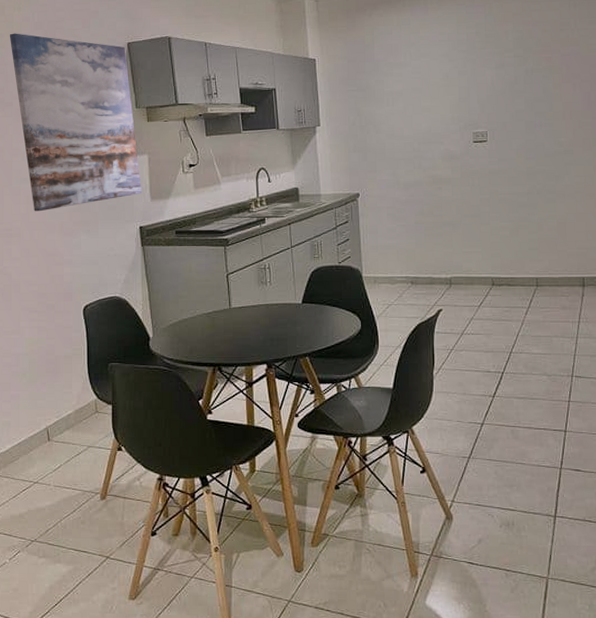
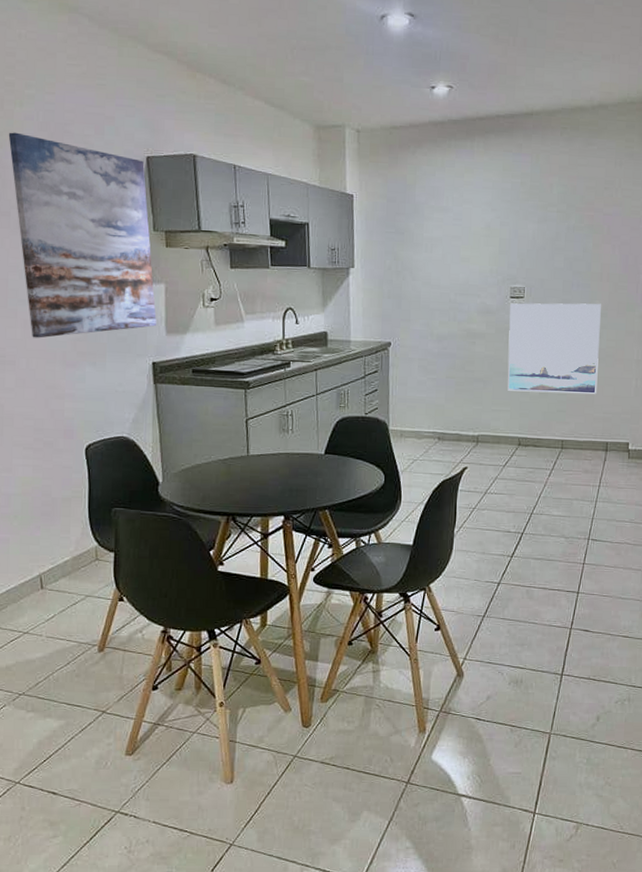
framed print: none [474,141,569,232] -> present [507,303,601,395]

